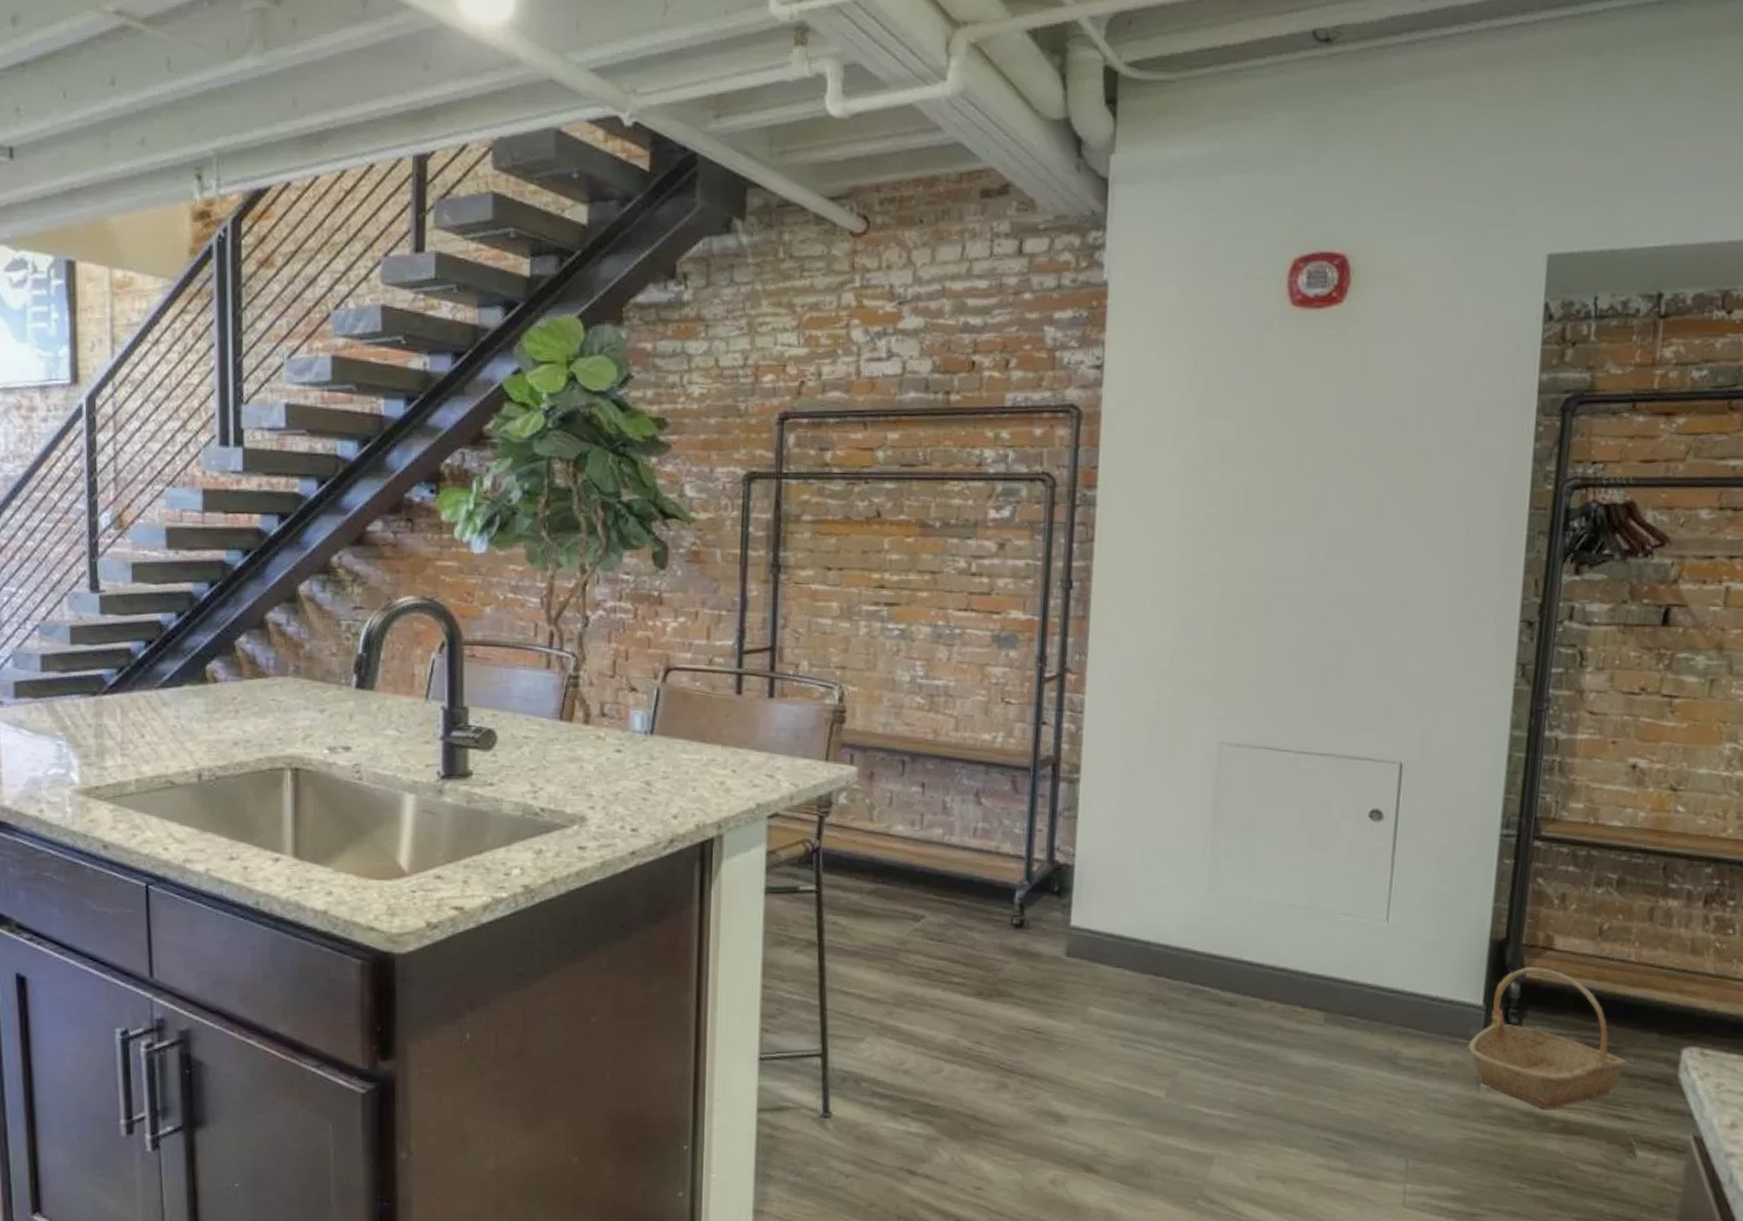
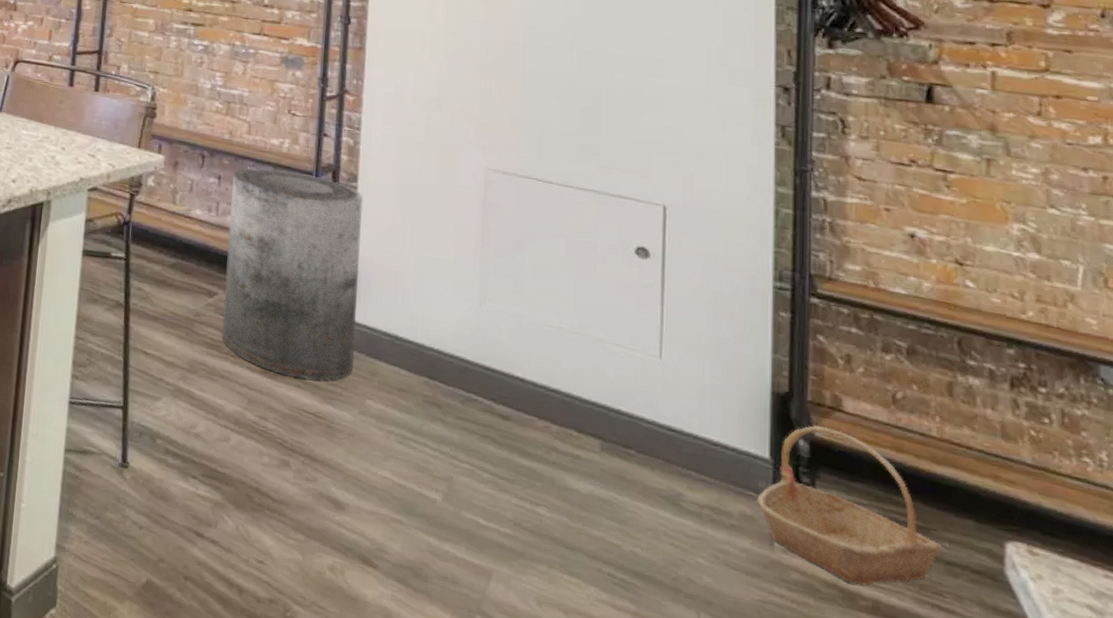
trash can: none [930,770,1087,996] -> present [221,168,364,381]

